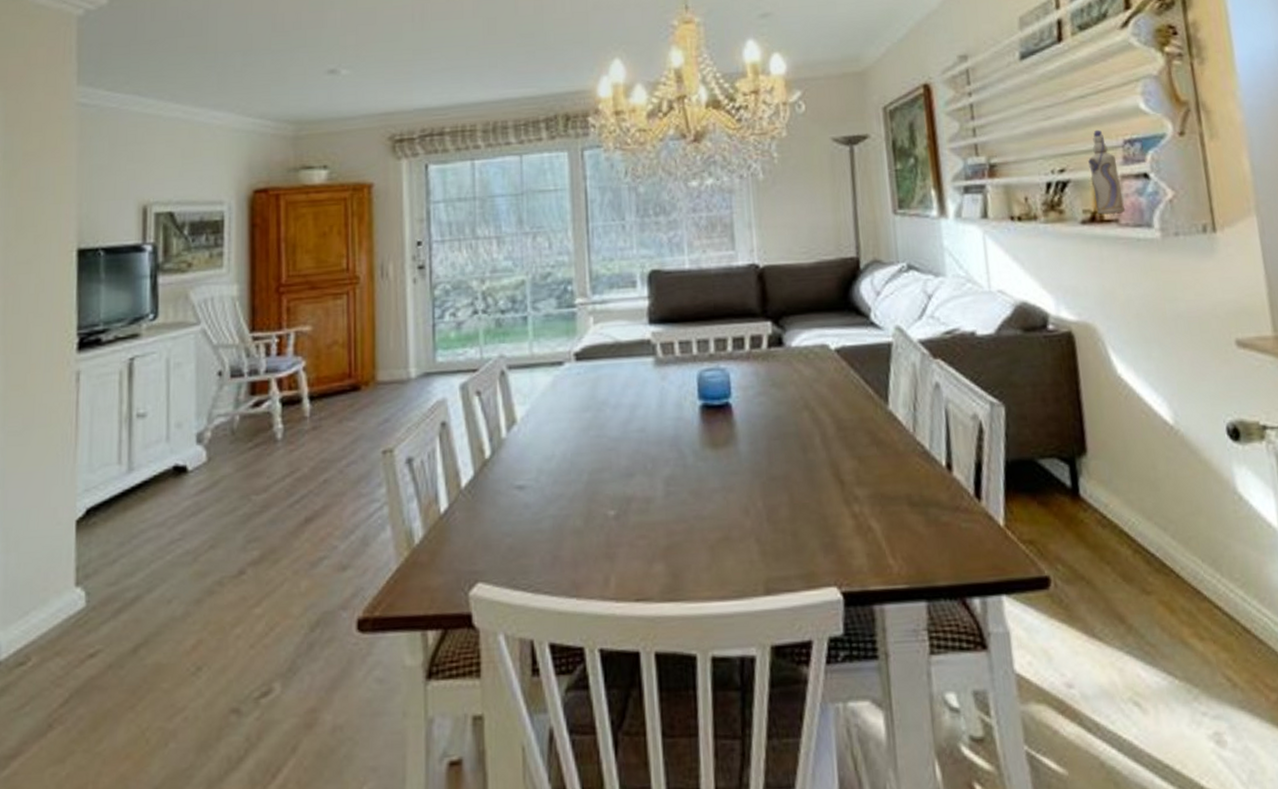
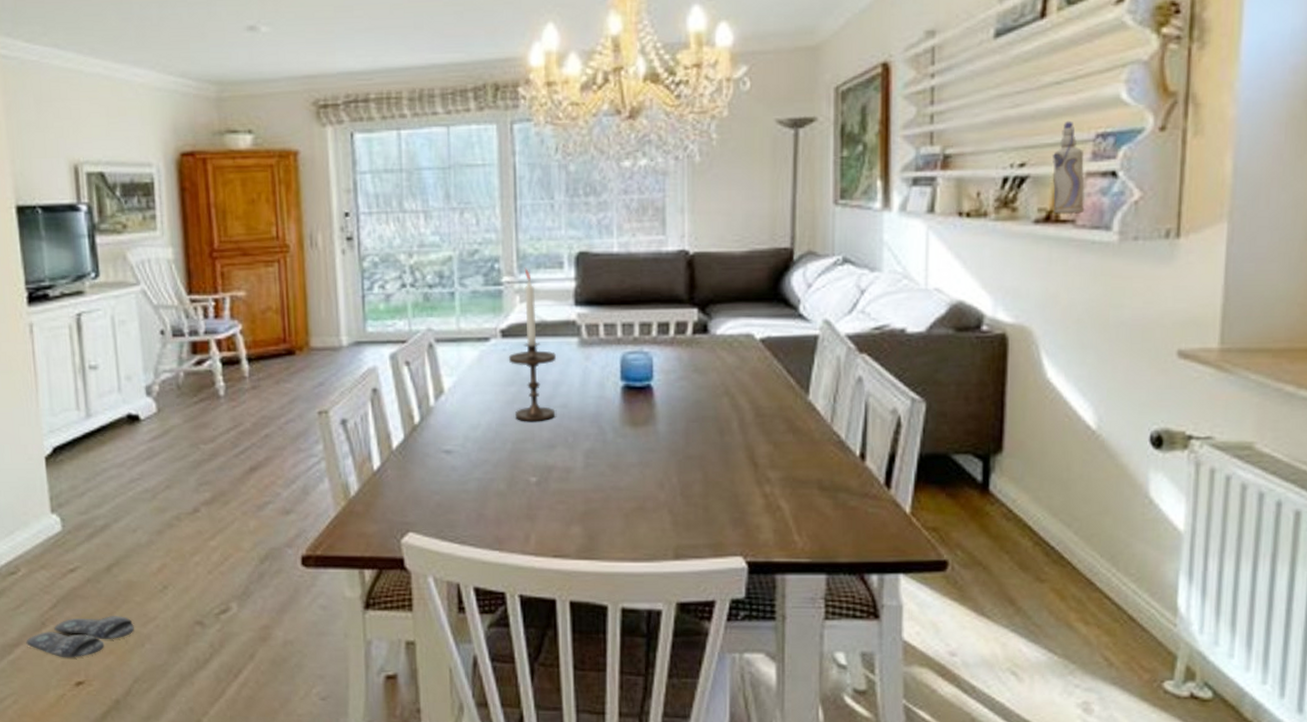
slippers: none [26,709,158,769] -> present [26,616,134,658]
candlestick: none [582,288,633,450] -> present [508,267,557,422]

